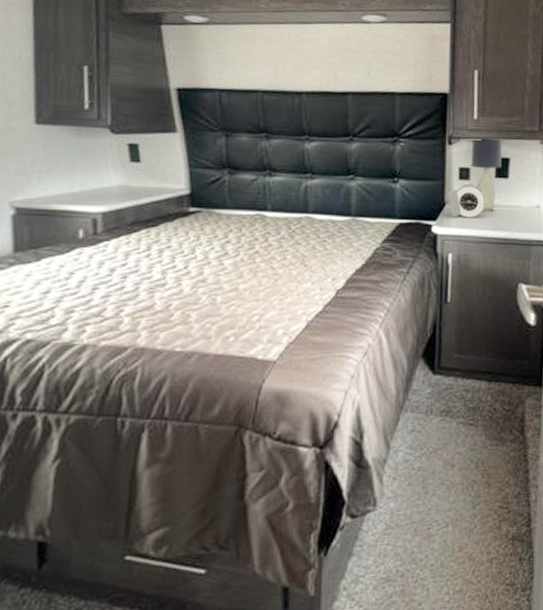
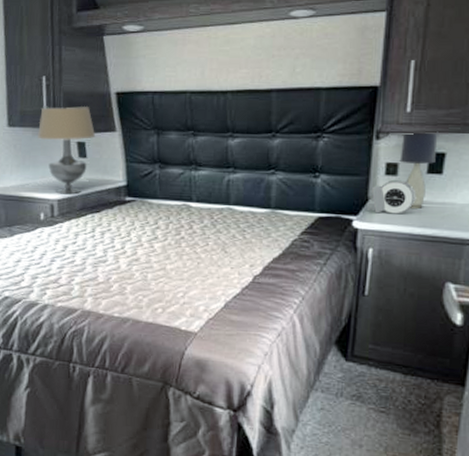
table lamp: none [76,102,152,208] -> present [38,105,96,196]

